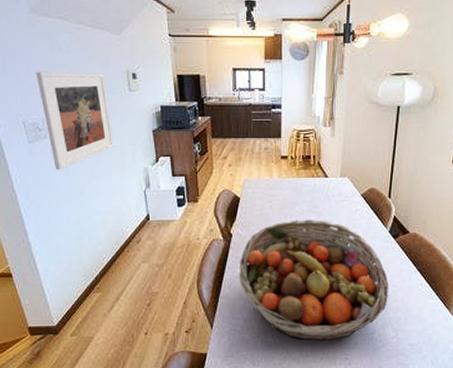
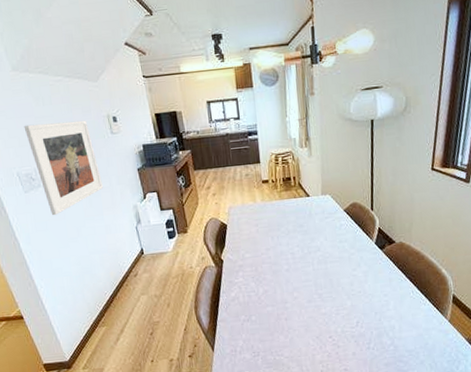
fruit basket: present [239,220,388,341] -> none [233,238,381,355]

